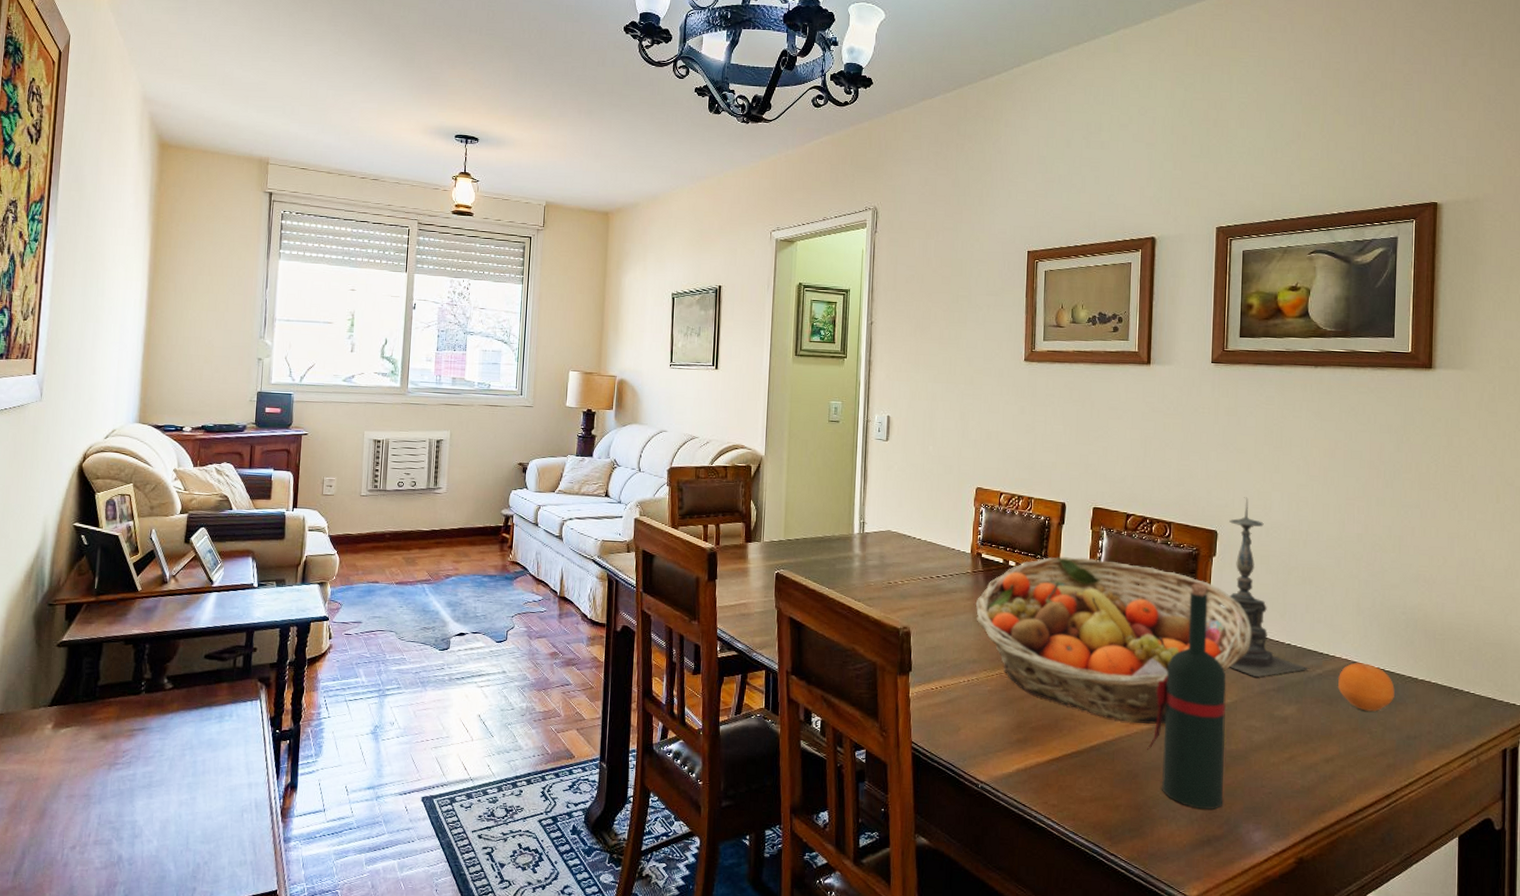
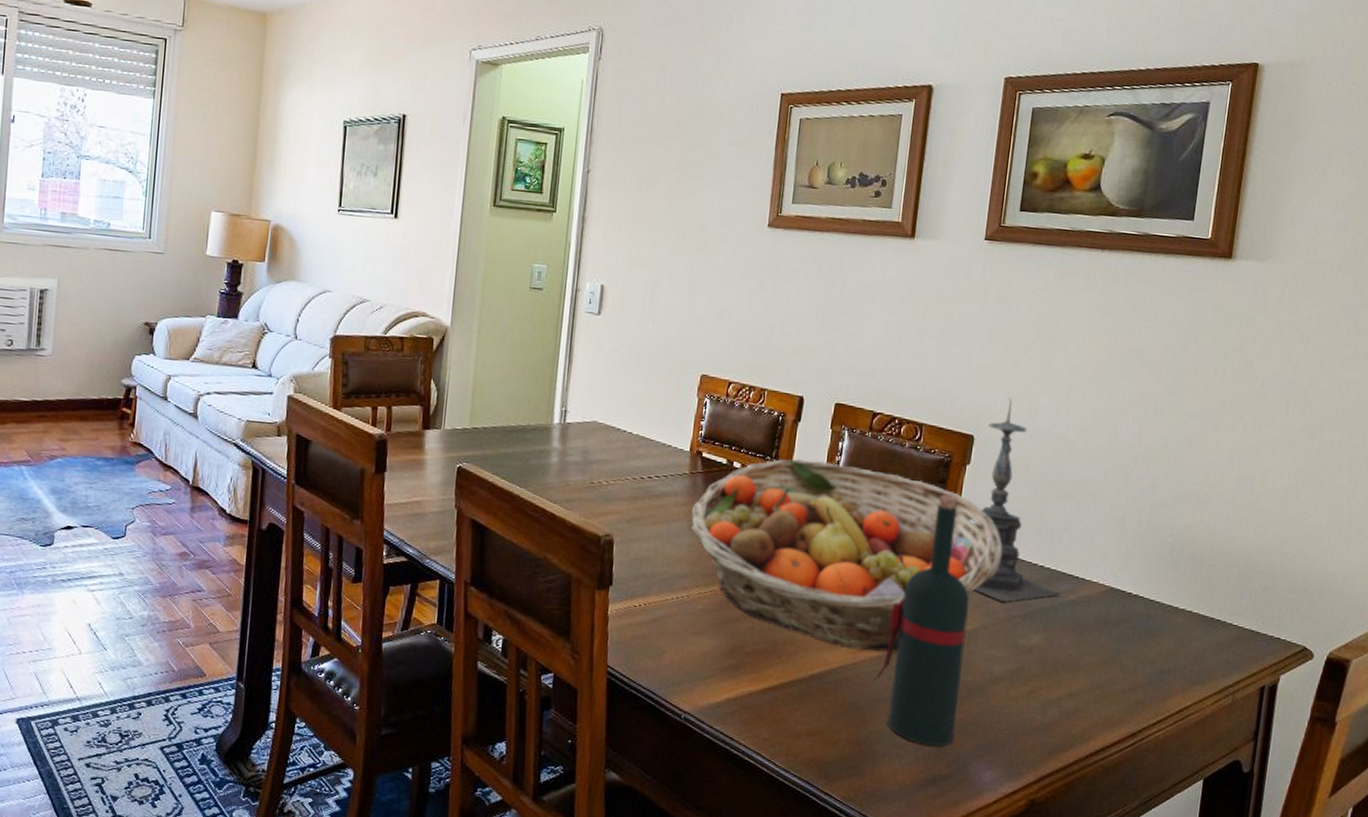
fruit: present [1337,662,1395,712] -> none [1090,587,1153,643]

